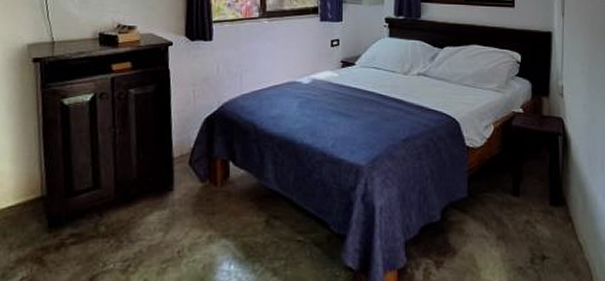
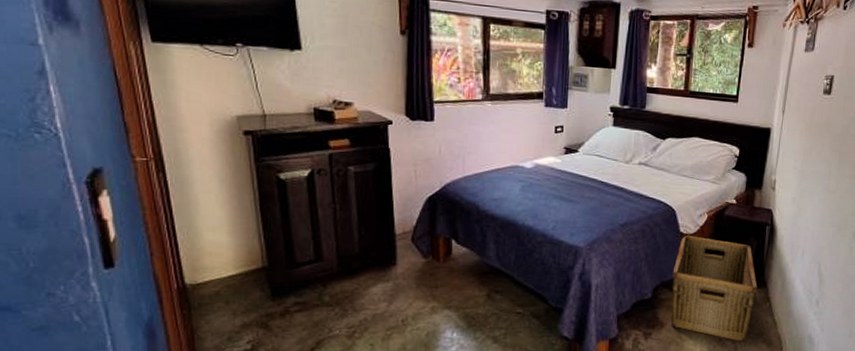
hamper: none [461,149,557,270] -> present [671,235,758,342]

